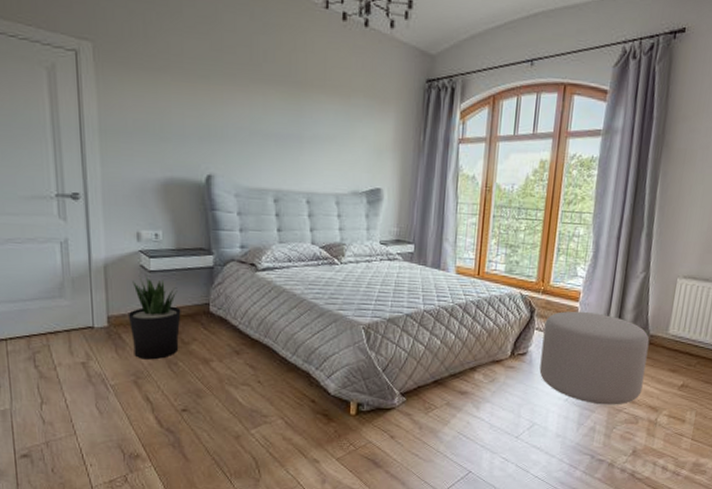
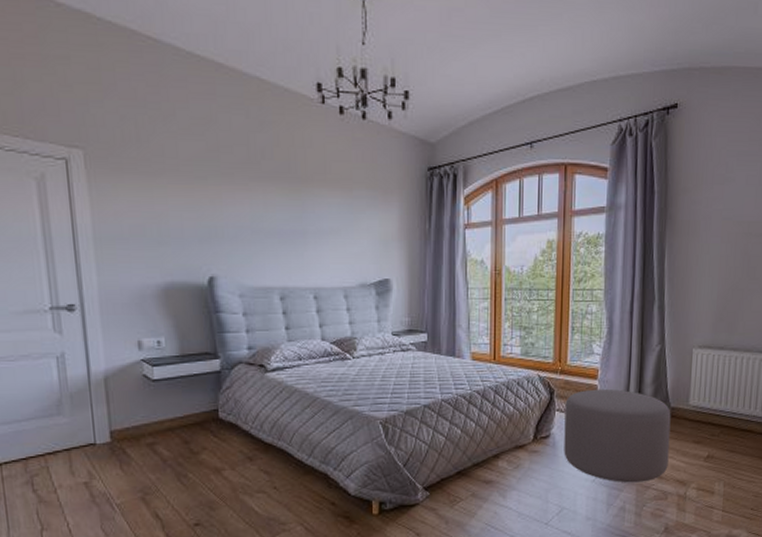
planter: present [127,275,181,360] -> none [131,386,189,474]

